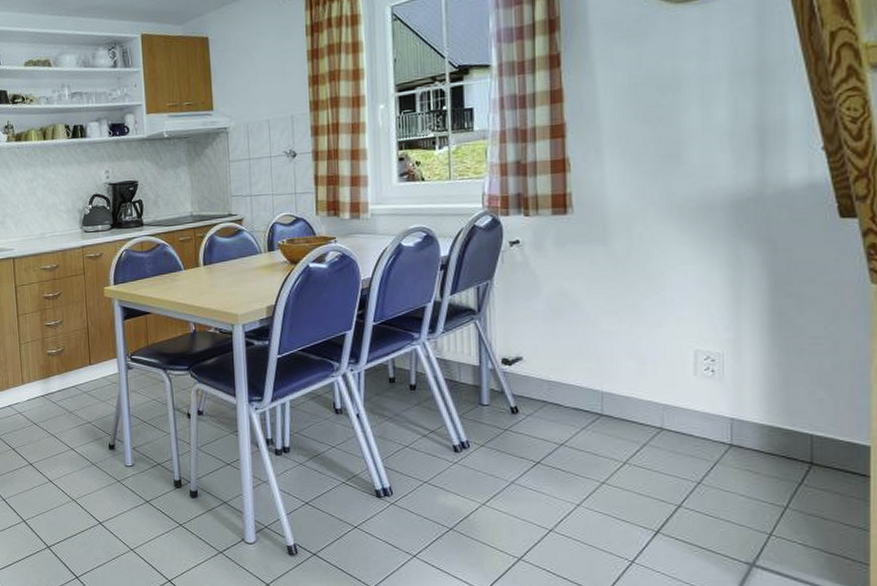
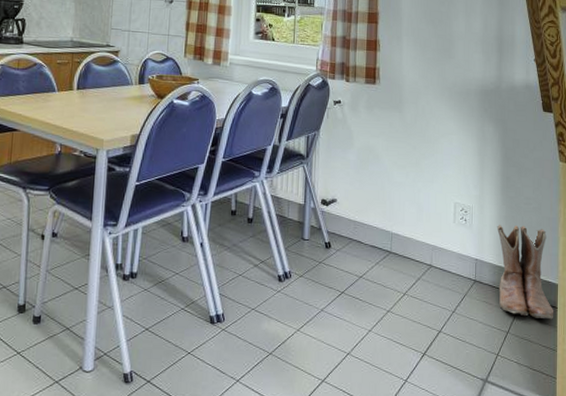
boots: none [763,373,865,492] -> present [496,225,554,320]

